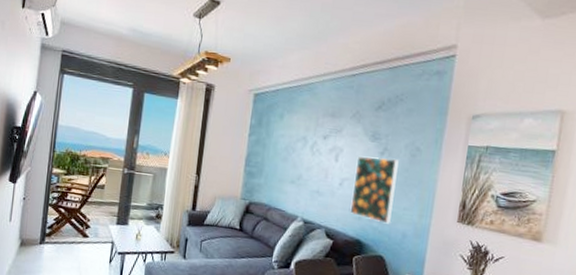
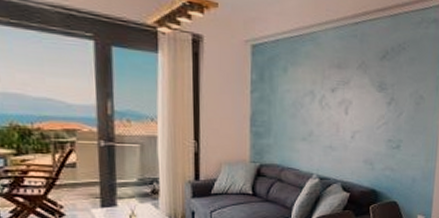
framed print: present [350,156,399,224] -> none [363,107,405,171]

